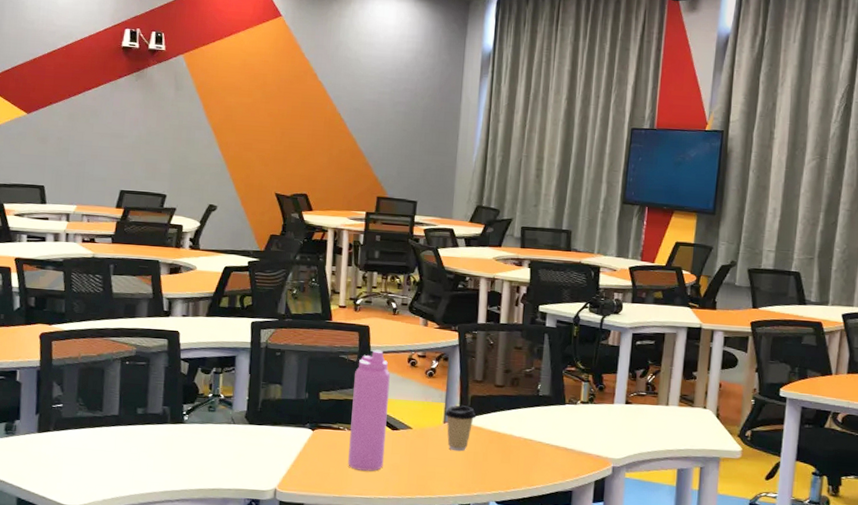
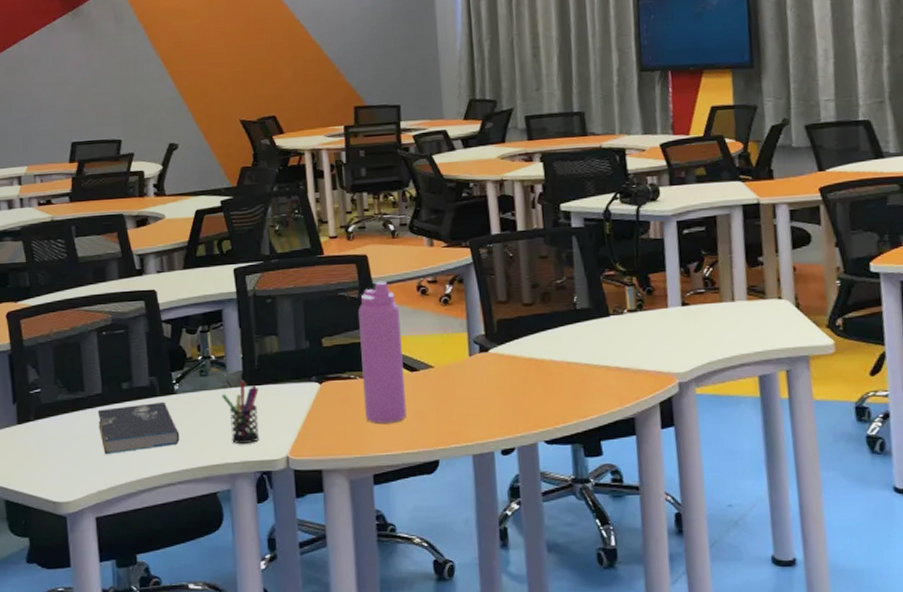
book: none [111,429,183,469] -> present [98,401,180,454]
pen holder: none [225,419,258,474] -> present [222,381,260,444]
coffee cup: present [444,405,477,452] -> none [468,332,507,388]

